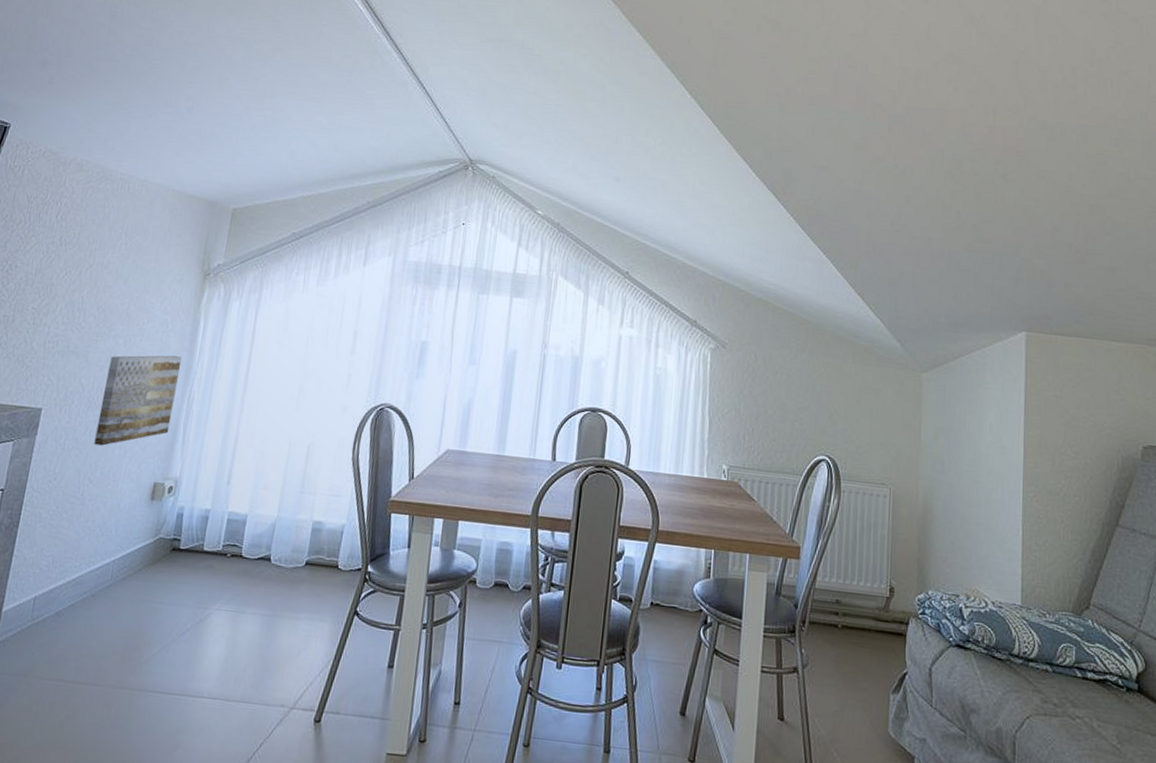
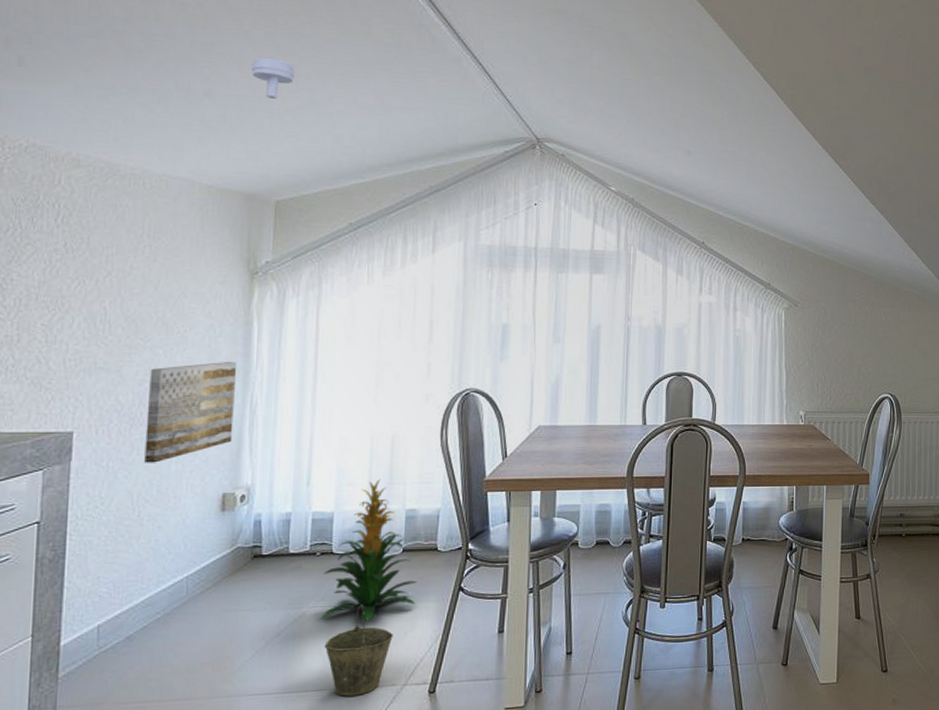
bucket: none [223,615,288,711] -> present [324,605,393,696]
indoor plant: none [225,486,315,633] -> present [322,479,417,621]
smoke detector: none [227,78,263,116] -> present [252,56,295,99]

